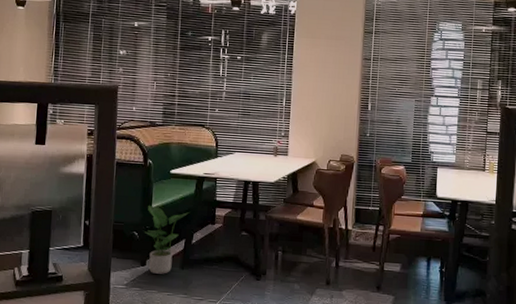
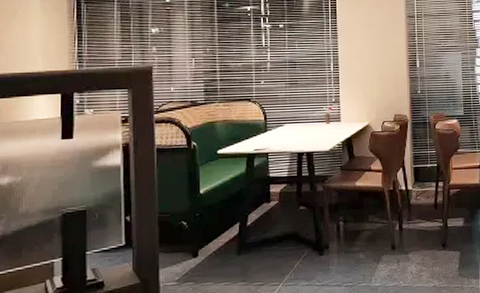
potted plant: present [144,205,190,274] -> none [193,190,243,264]

